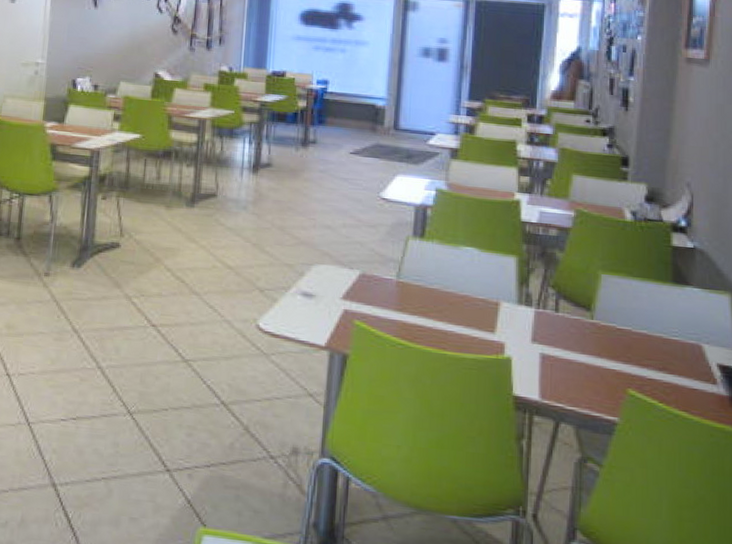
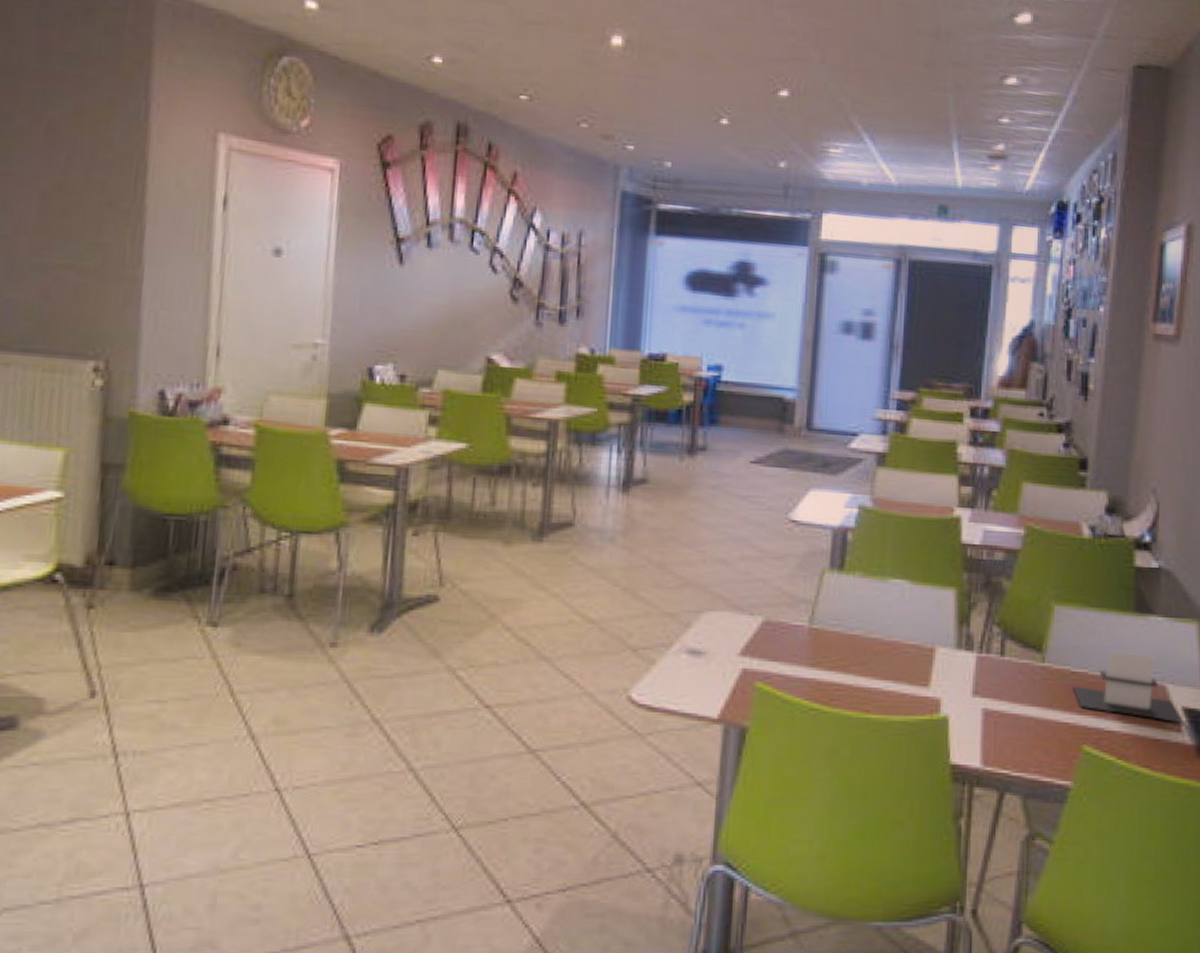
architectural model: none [618,313,719,378] -> present [1073,651,1184,724]

